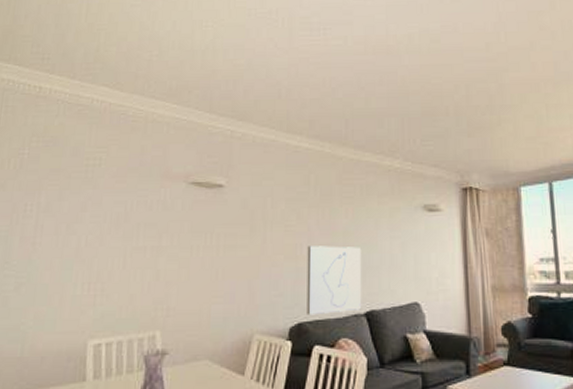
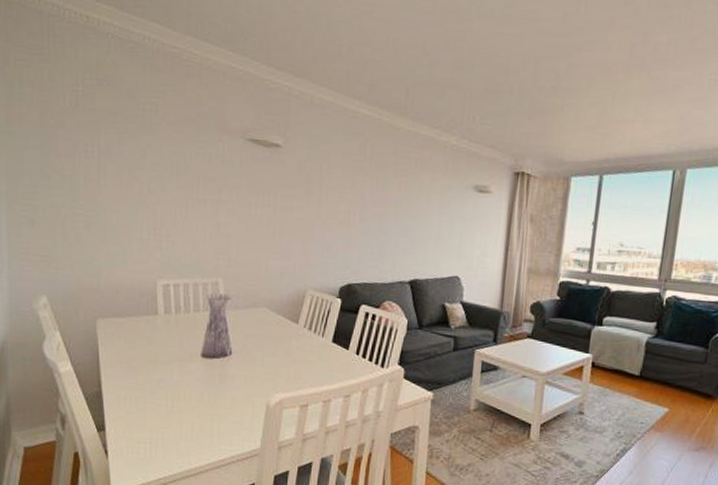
wall art: present [306,246,362,316] -> none [356,214,411,279]

